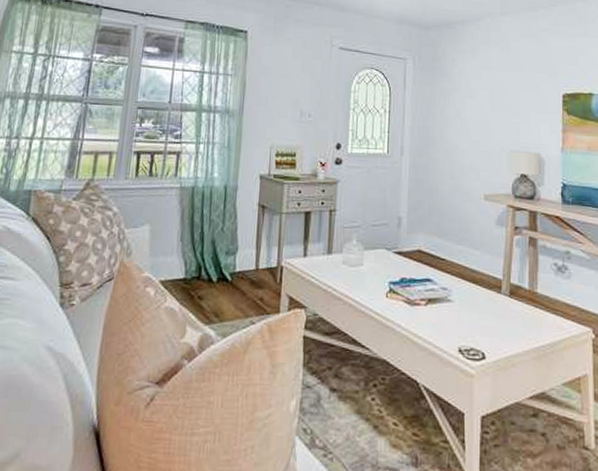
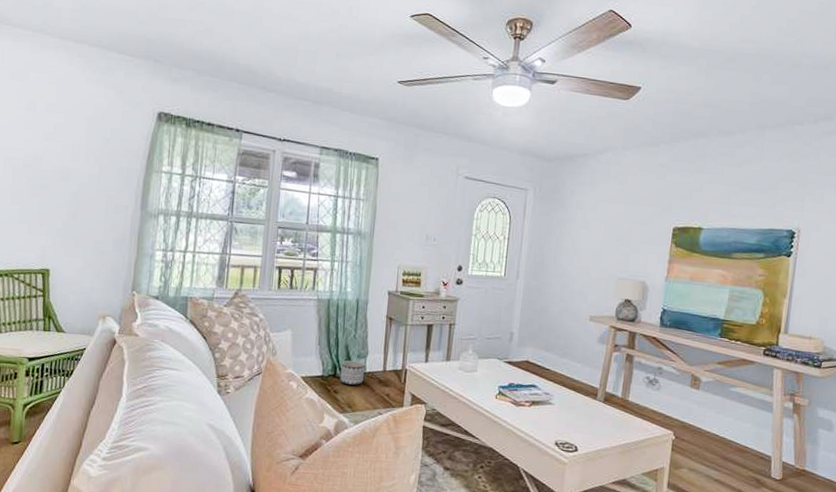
planter: none [205,258,235,289] -> present [340,360,366,386]

